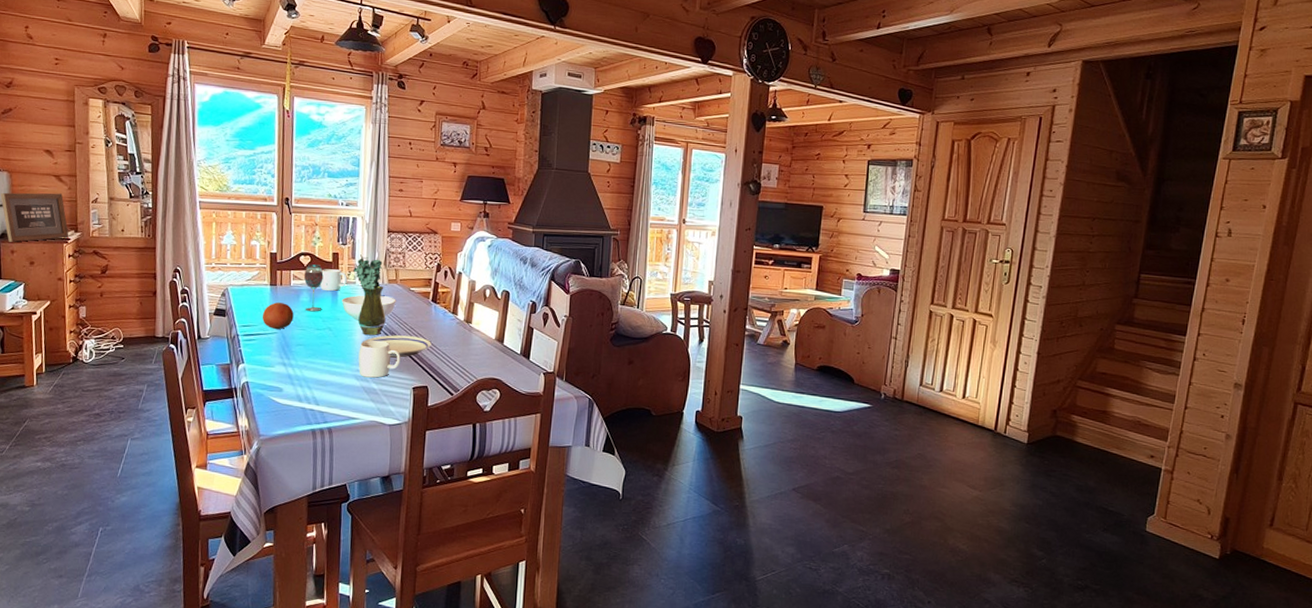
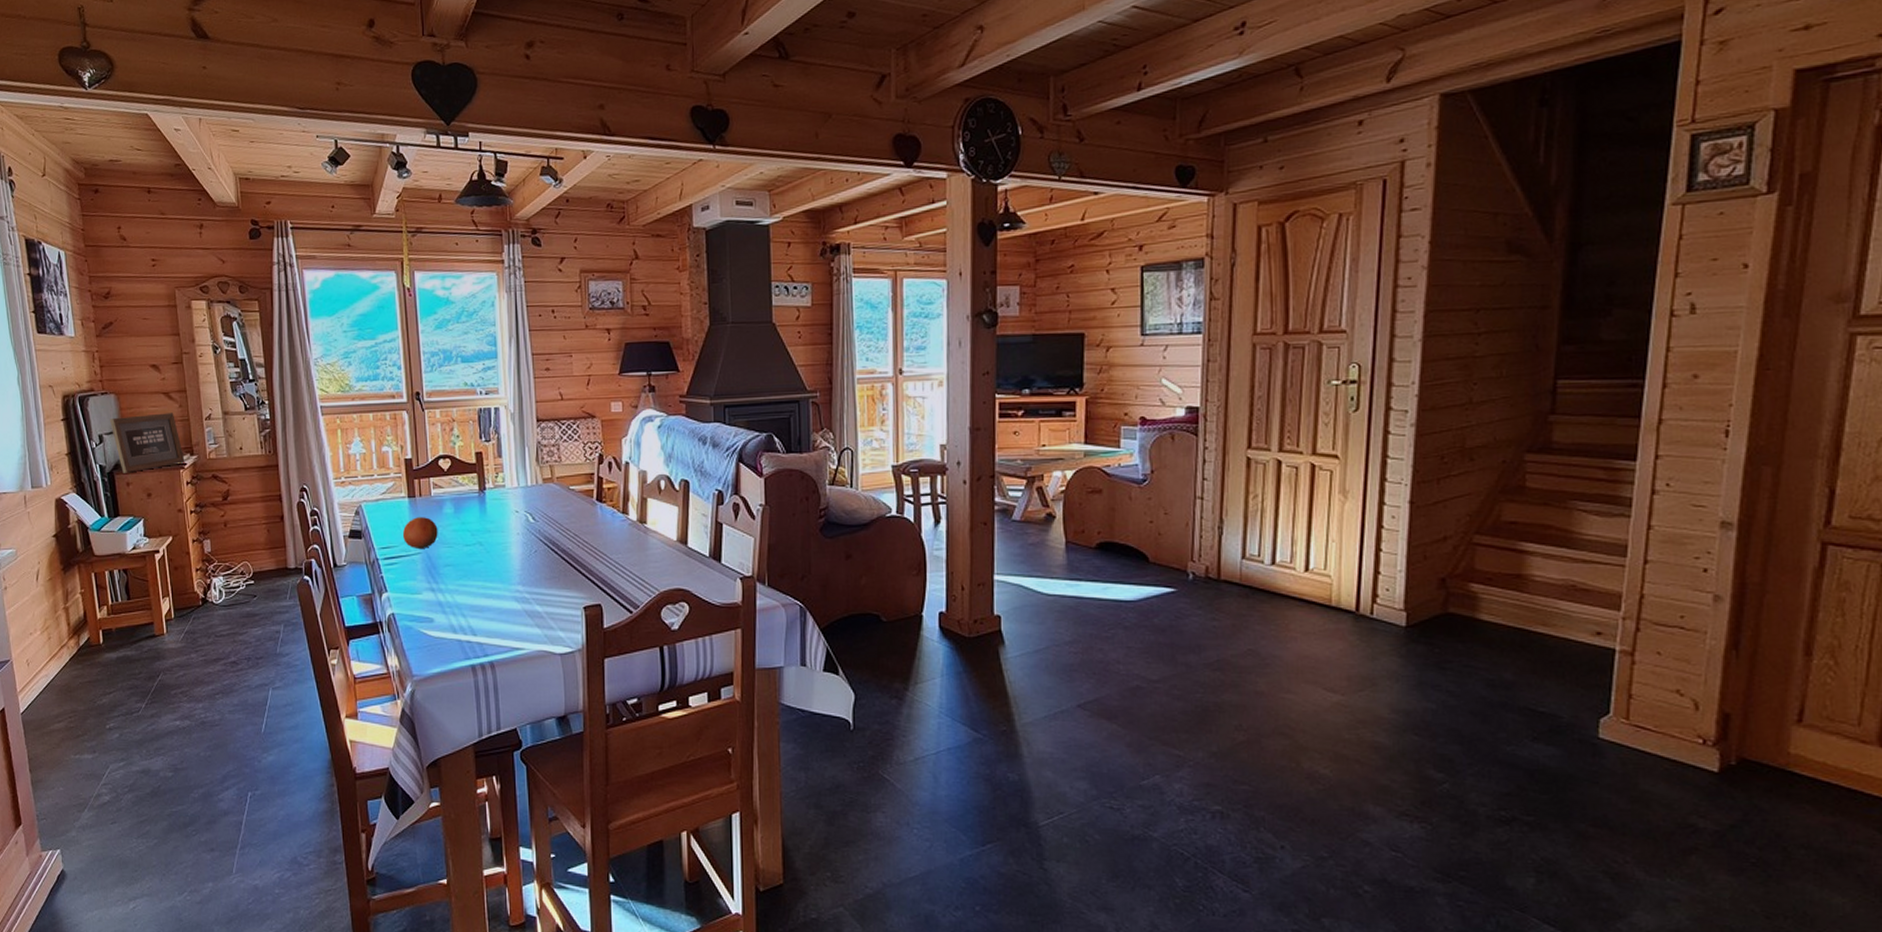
wineglass: present [303,264,324,312] -> none [444,468,469,525]
mug: present [320,269,347,292] -> none [464,472,495,499]
bowl: present [342,295,396,321] -> none [491,499,555,531]
vase: present [353,254,386,336] -> none [501,451,544,548]
mug: present [358,340,401,378] -> none [516,552,566,599]
plate: present [360,335,432,358] -> none [517,545,601,572]

